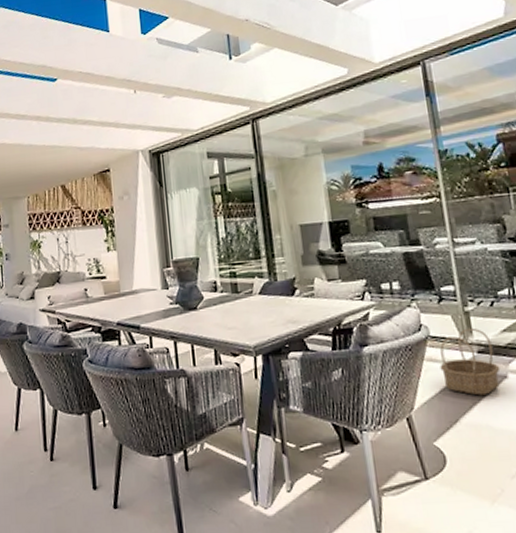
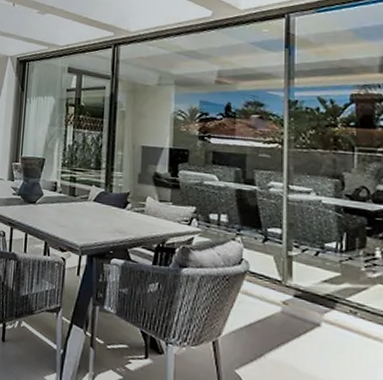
basket: present [440,328,501,396] -> none [254,271,315,338]

